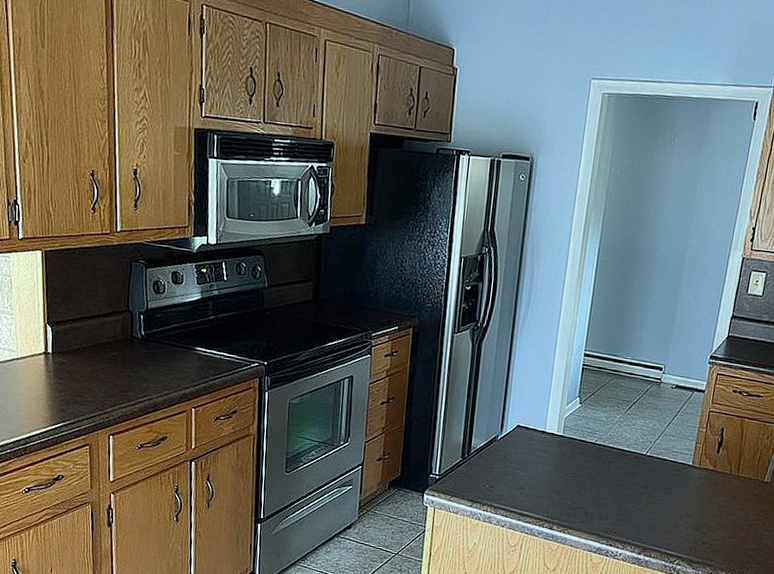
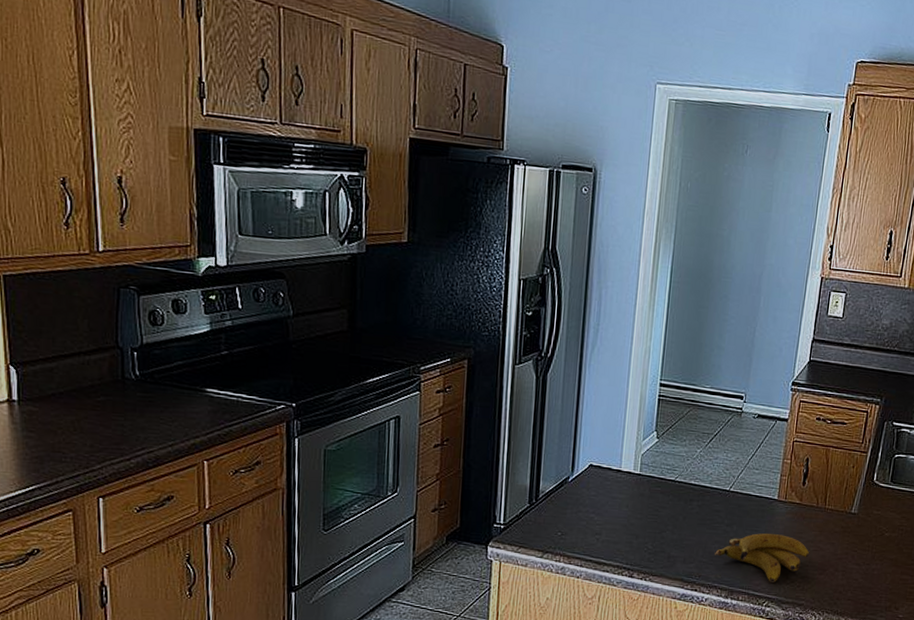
banana: none [630,496,722,543] -> present [715,533,810,583]

